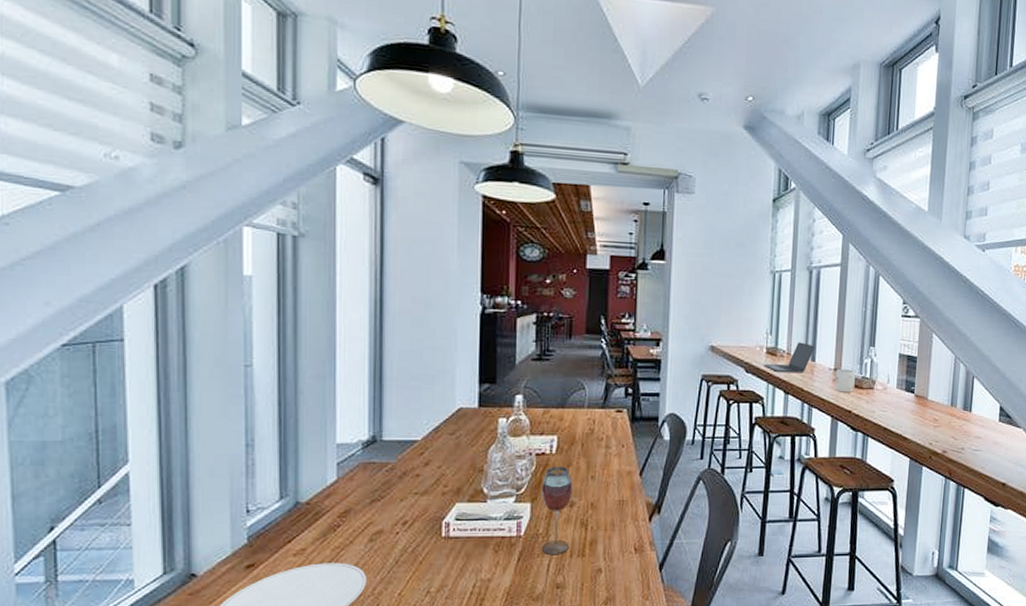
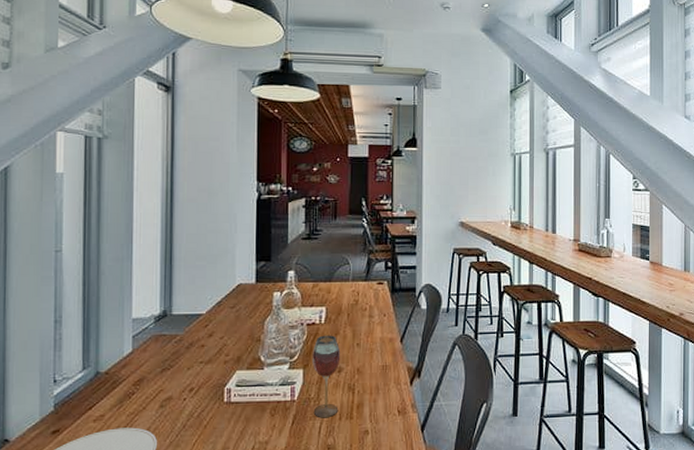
laptop: present [764,342,815,373] -> none [509,216,555,245]
mug: present [835,369,856,393] -> none [575,240,594,261]

